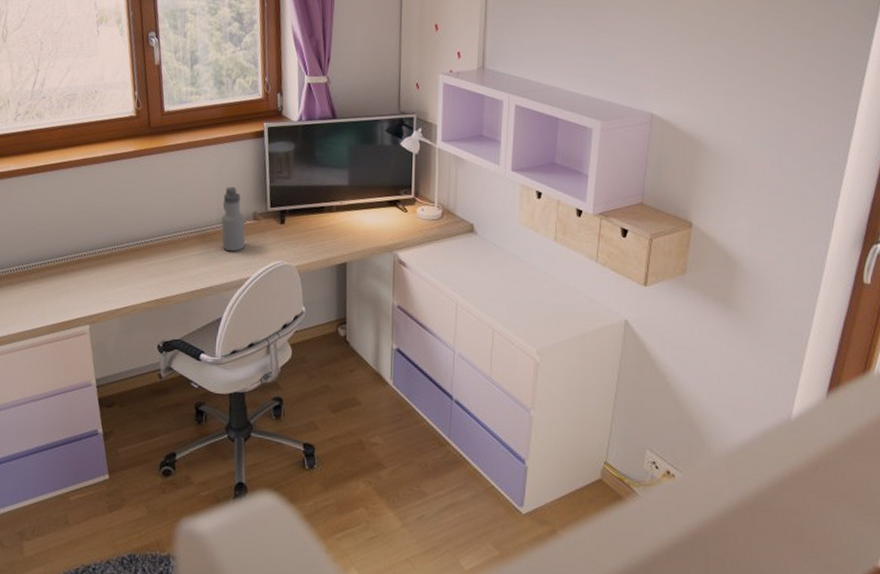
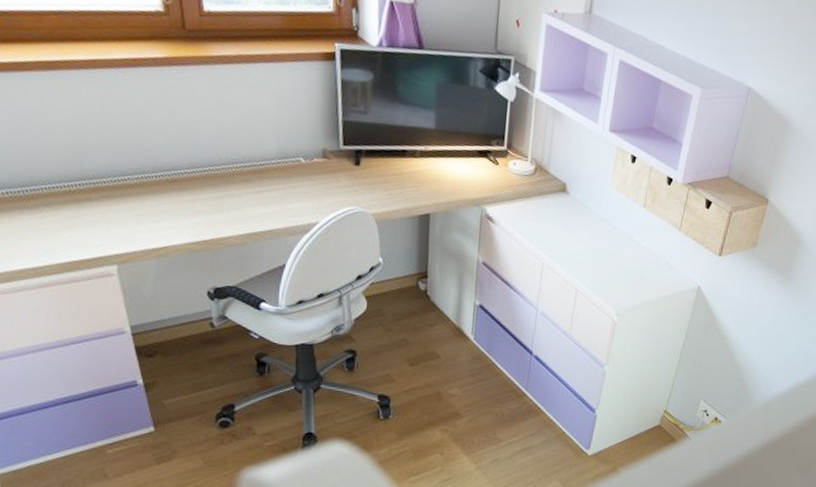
water bottle: present [221,186,246,252] -> none [283,116,313,193]

